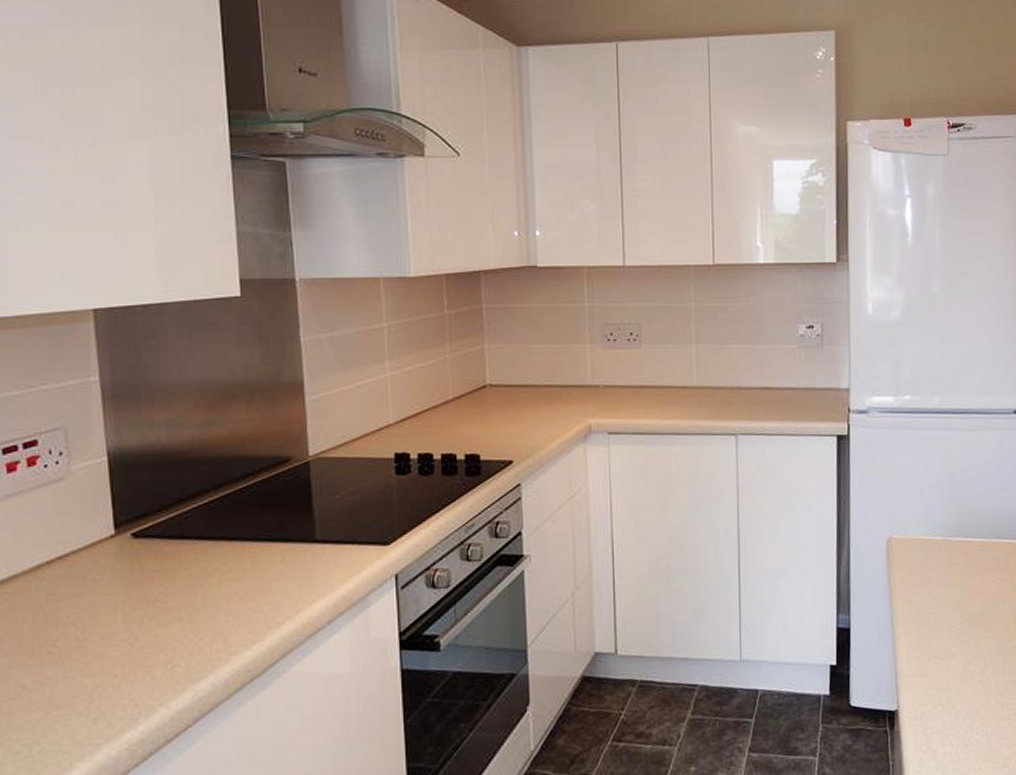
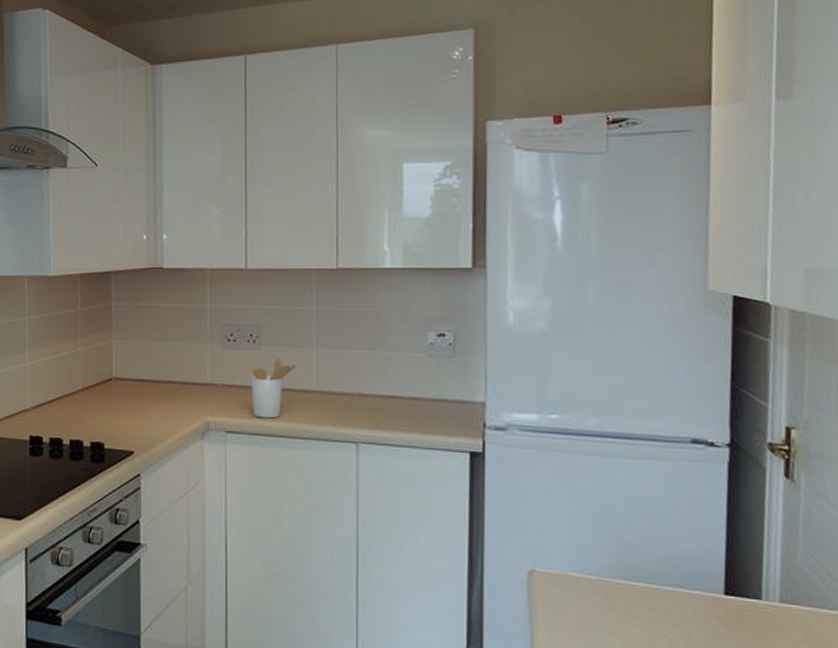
utensil holder: none [632,355,677,417] -> present [251,357,296,419]

